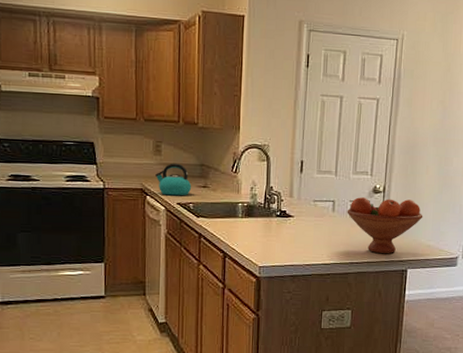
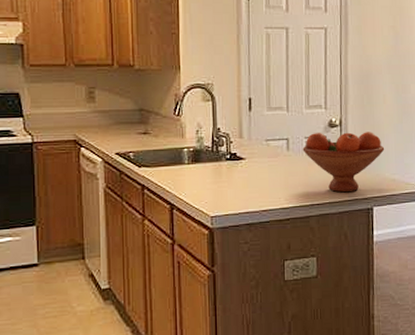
kettle: present [155,163,192,196] -> none [90,109,131,146]

